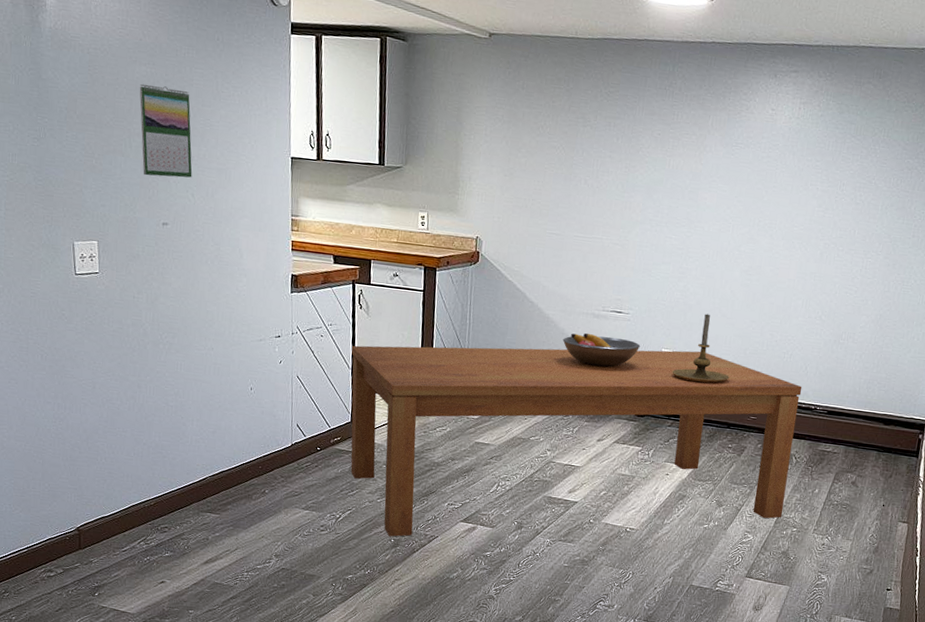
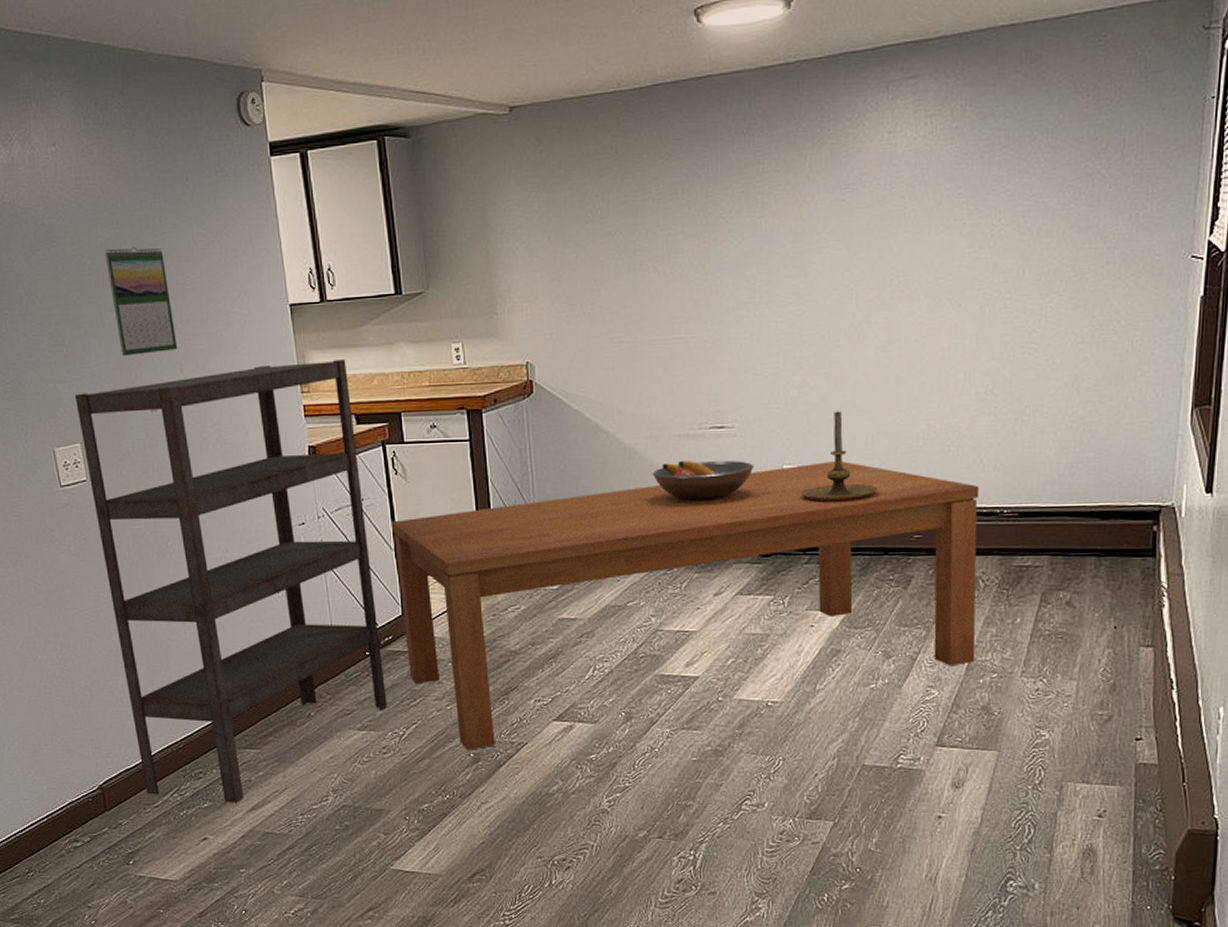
shelving unit: none [97,199,332,556] -> present [74,359,387,803]

